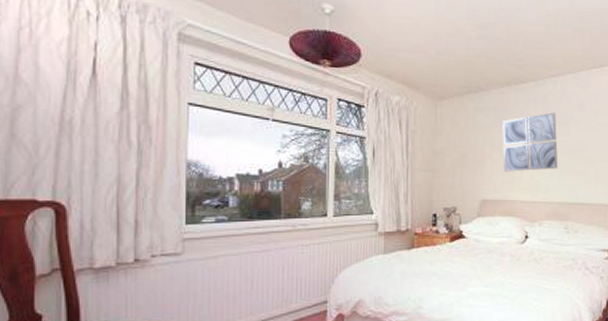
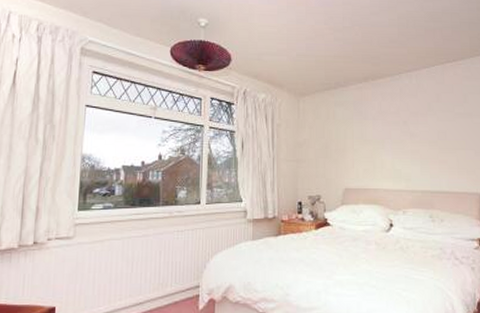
wall art: present [502,112,558,172] -> none [362,104,419,161]

